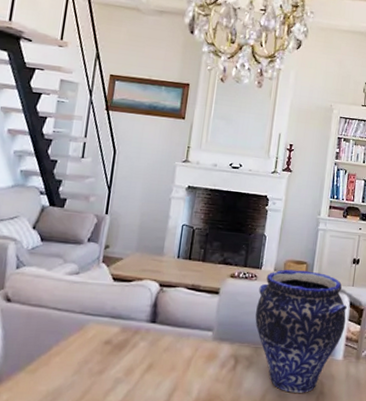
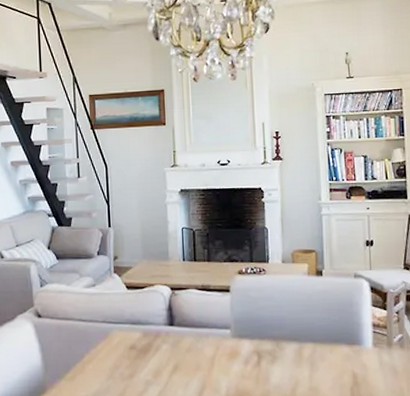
vase: present [255,269,347,393] -> none [270,259,369,385]

